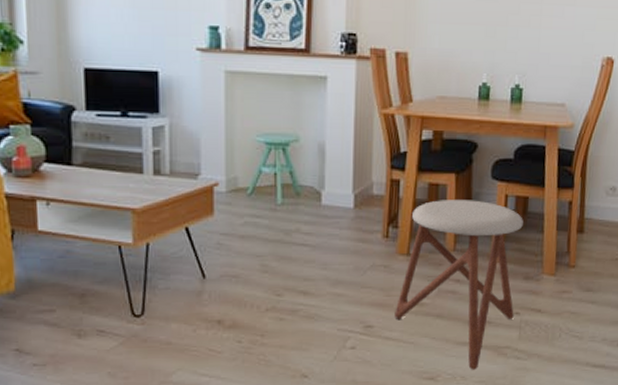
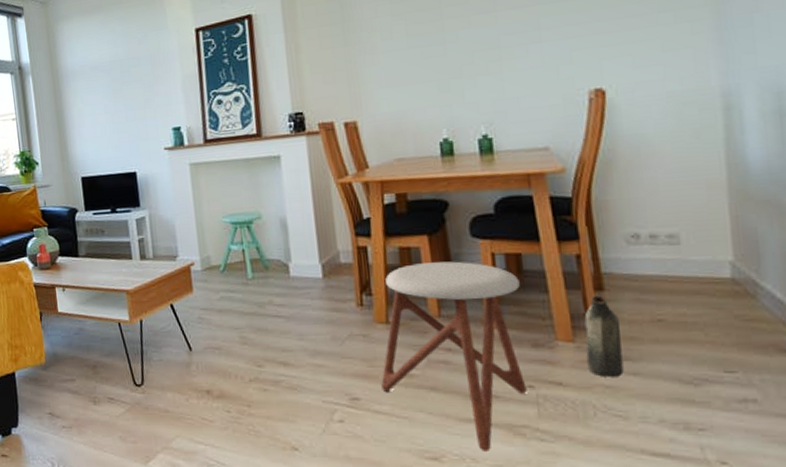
ceramic jug: none [561,234,590,305] -> present [584,292,624,377]

